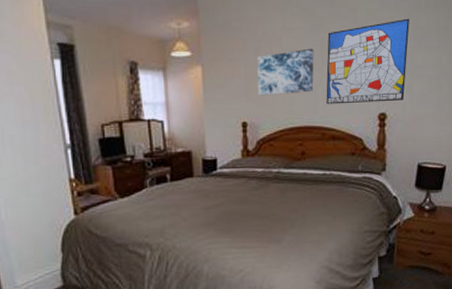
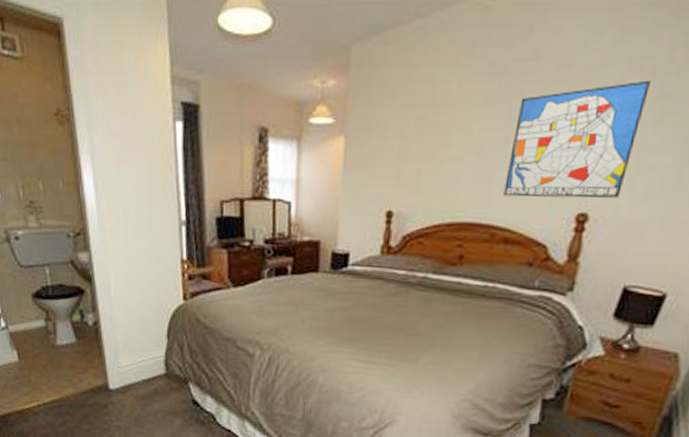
wall art: present [257,48,314,96] -> none [411,119,497,180]

